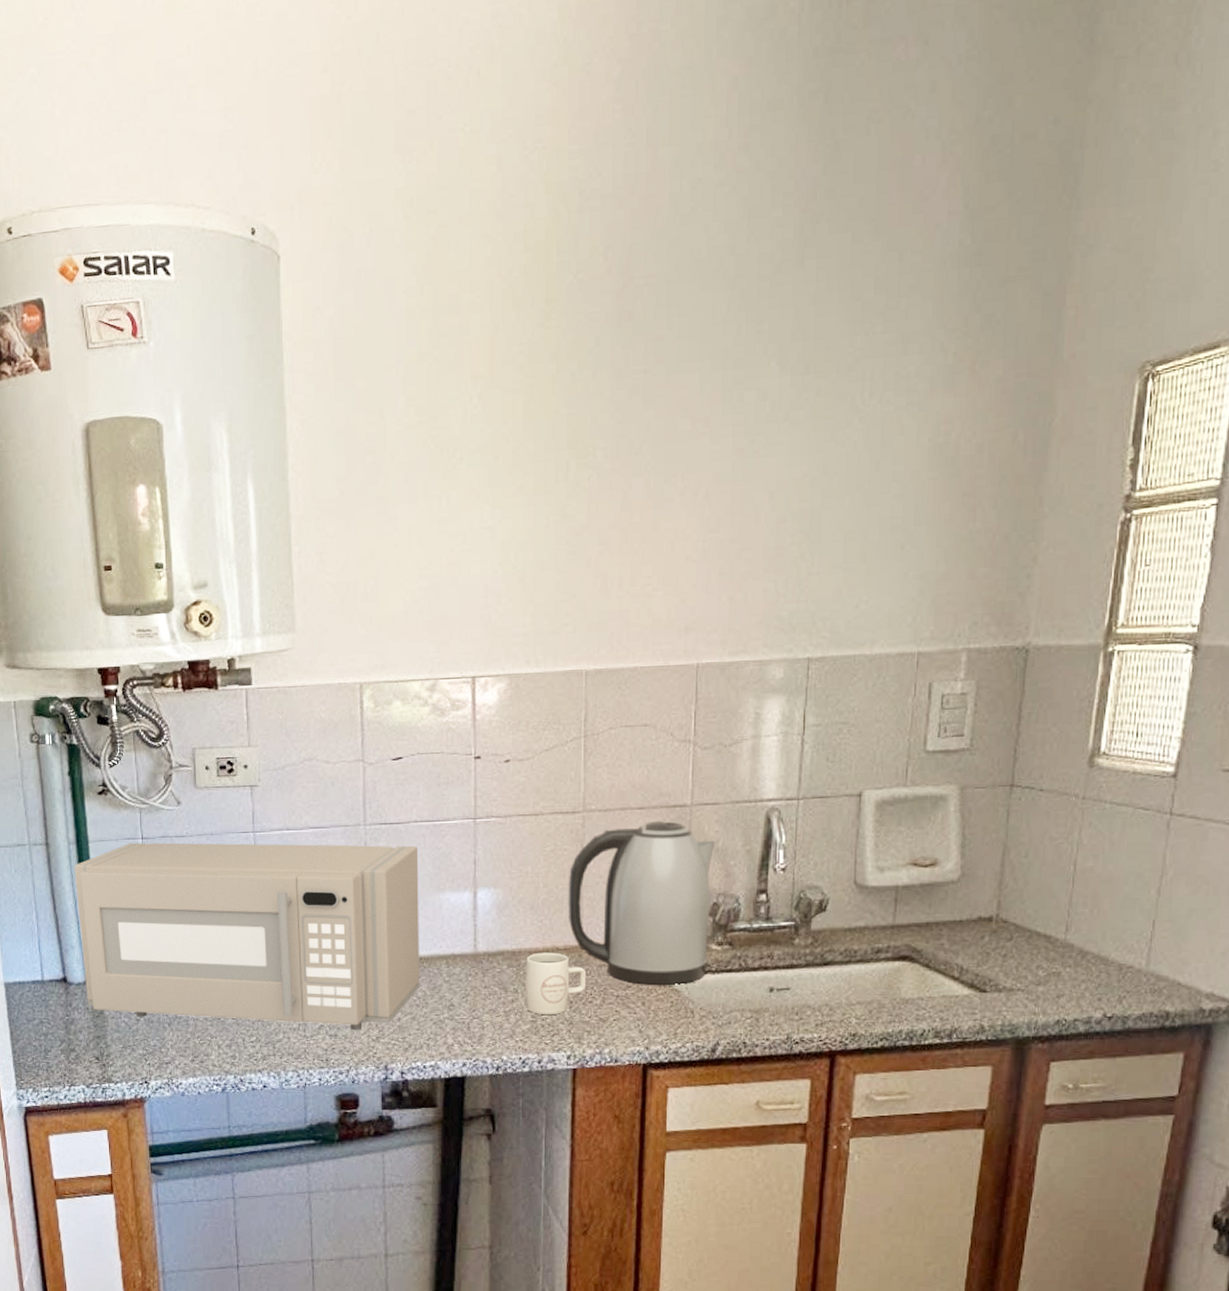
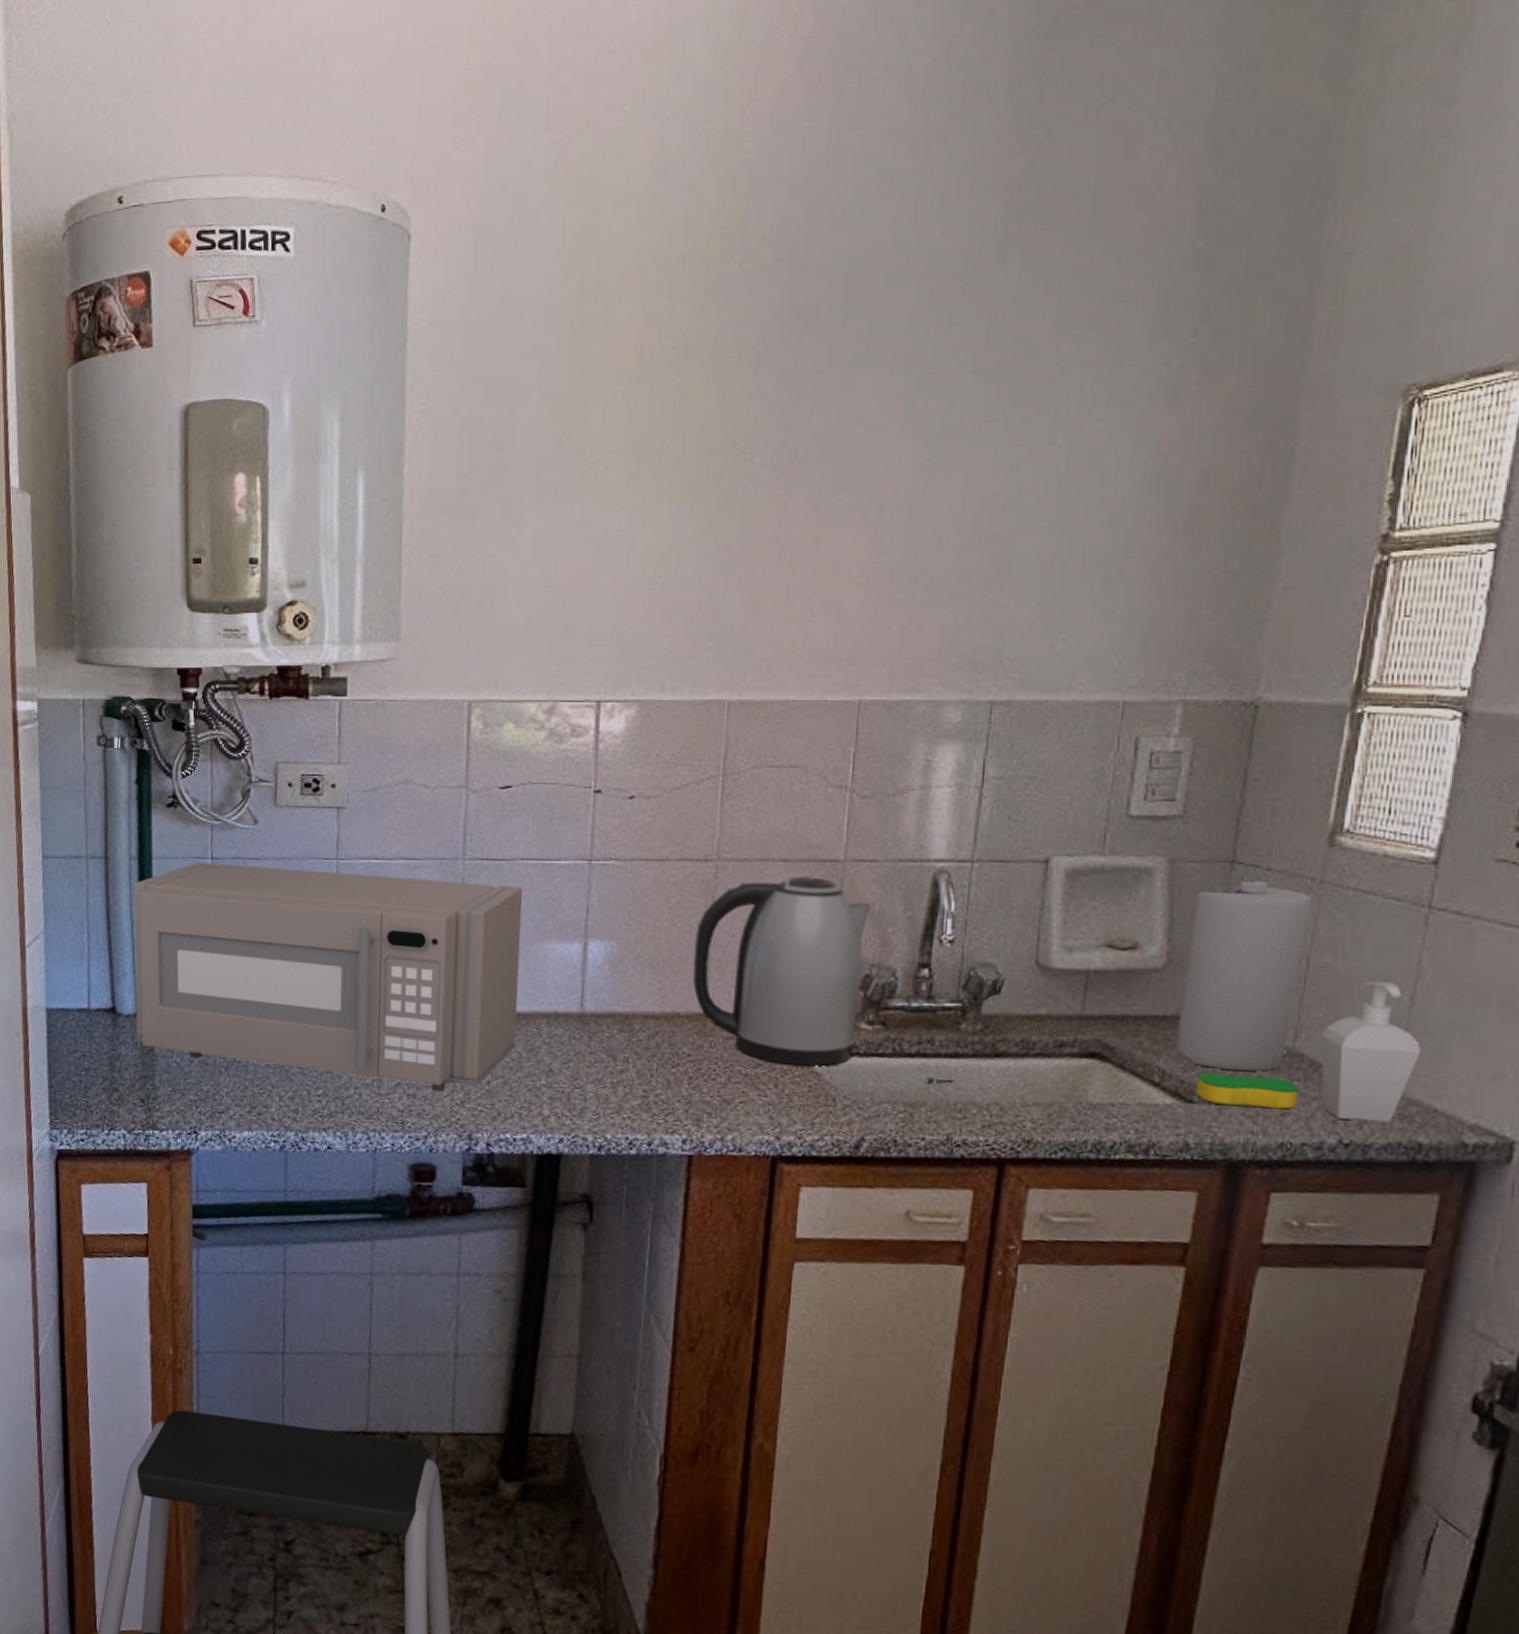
mug: present [525,952,587,1016] -> none [636,1018,711,1091]
paper towel holder: none [970,800,1077,963] -> present [1175,881,1313,1072]
sponge: none [988,965,1071,993] -> present [1195,1072,1300,1110]
soap bottle: none [1087,878,1167,998] -> present [1320,980,1422,1124]

